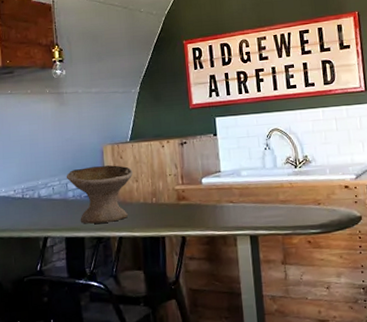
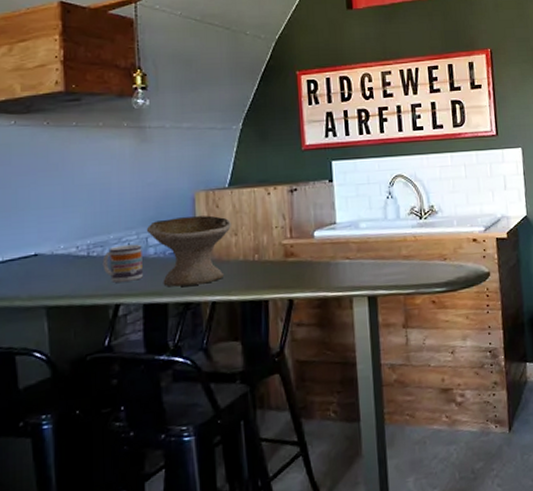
mug: none [33,188,65,220] -> present [102,244,143,283]

